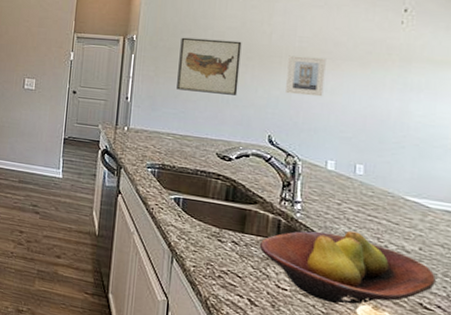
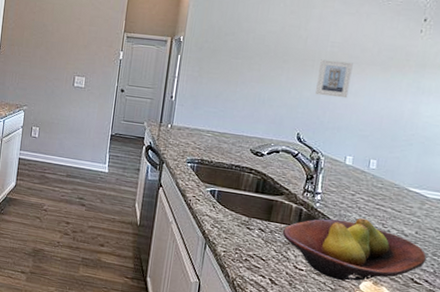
wall art: present [177,37,242,96] -> none [218,39,280,96]

